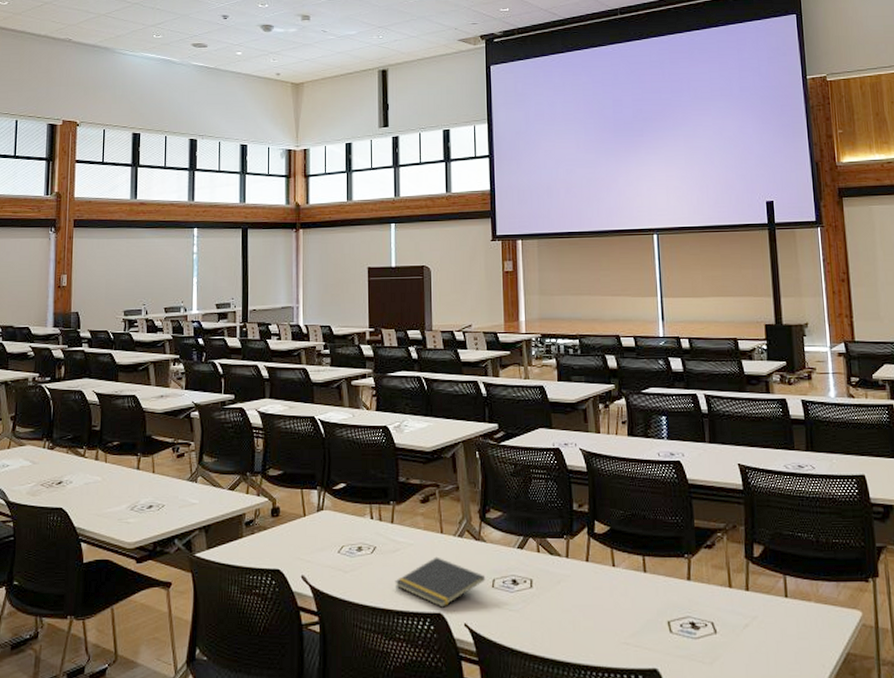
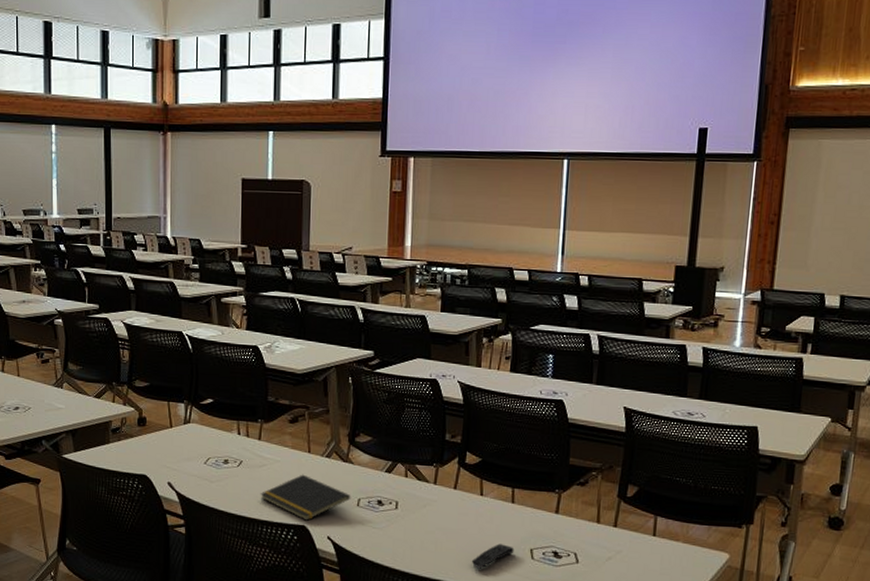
remote control: none [610,618,652,648] -> present [471,544,515,569]

